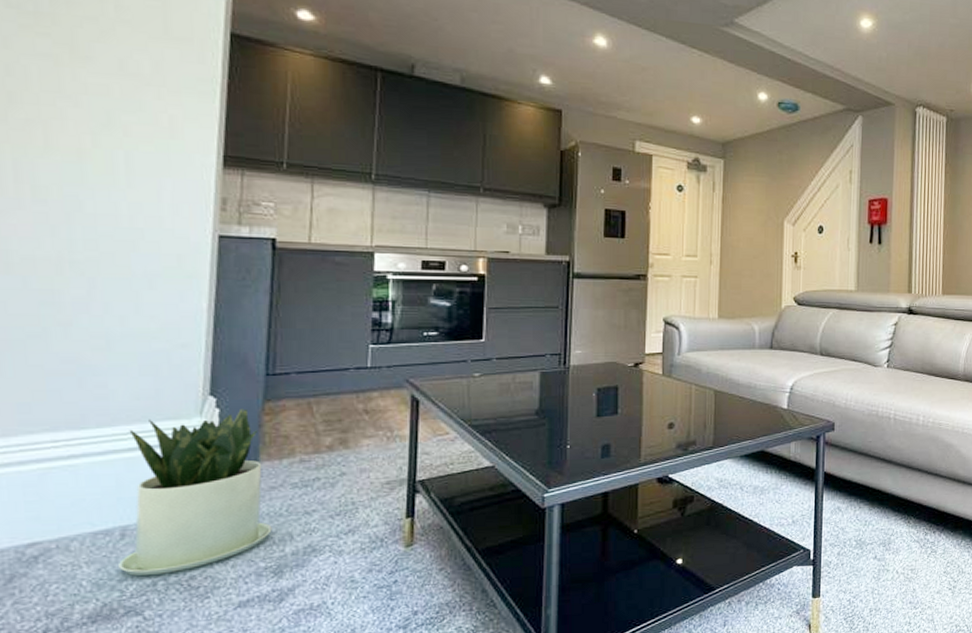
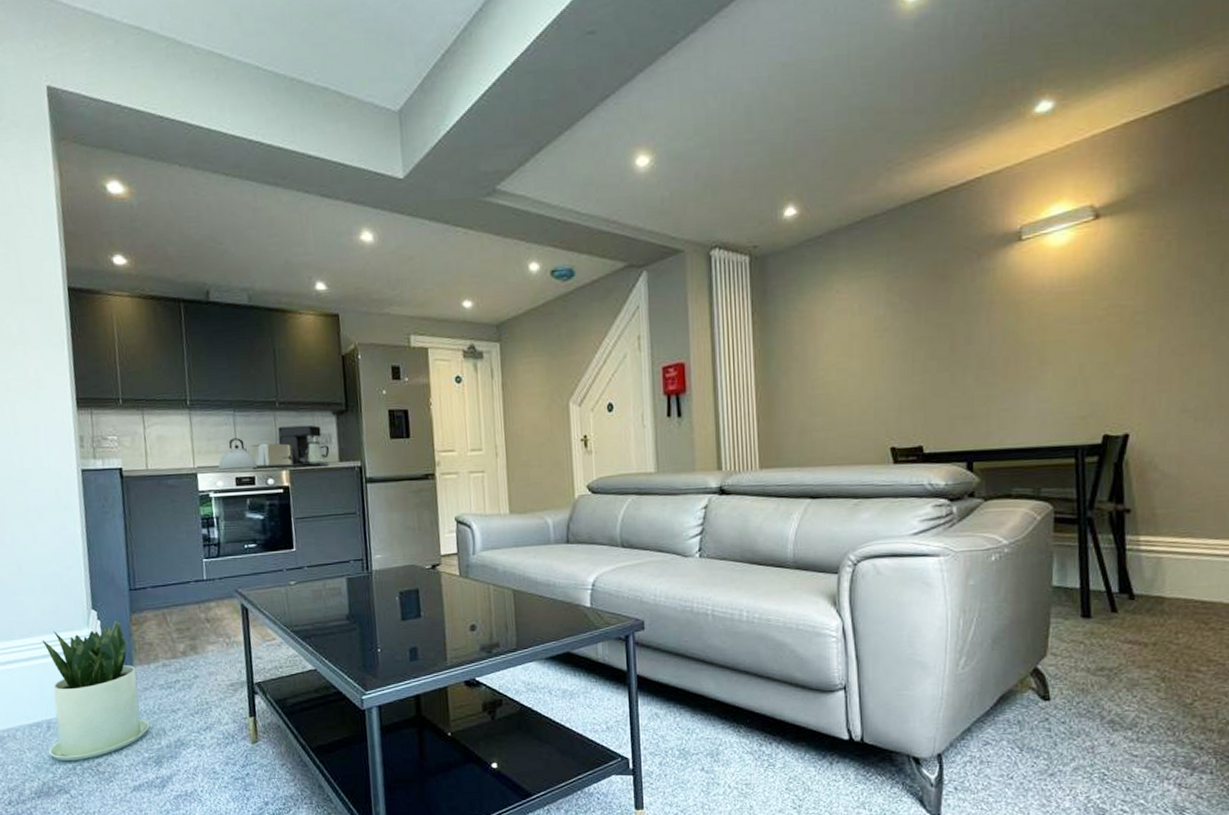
kettle: none [401,219,451,254] -> present [218,438,258,470]
toaster: none [443,228,494,256] -> present [250,443,294,471]
coffee maker: none [477,213,536,259] -> present [278,424,330,469]

